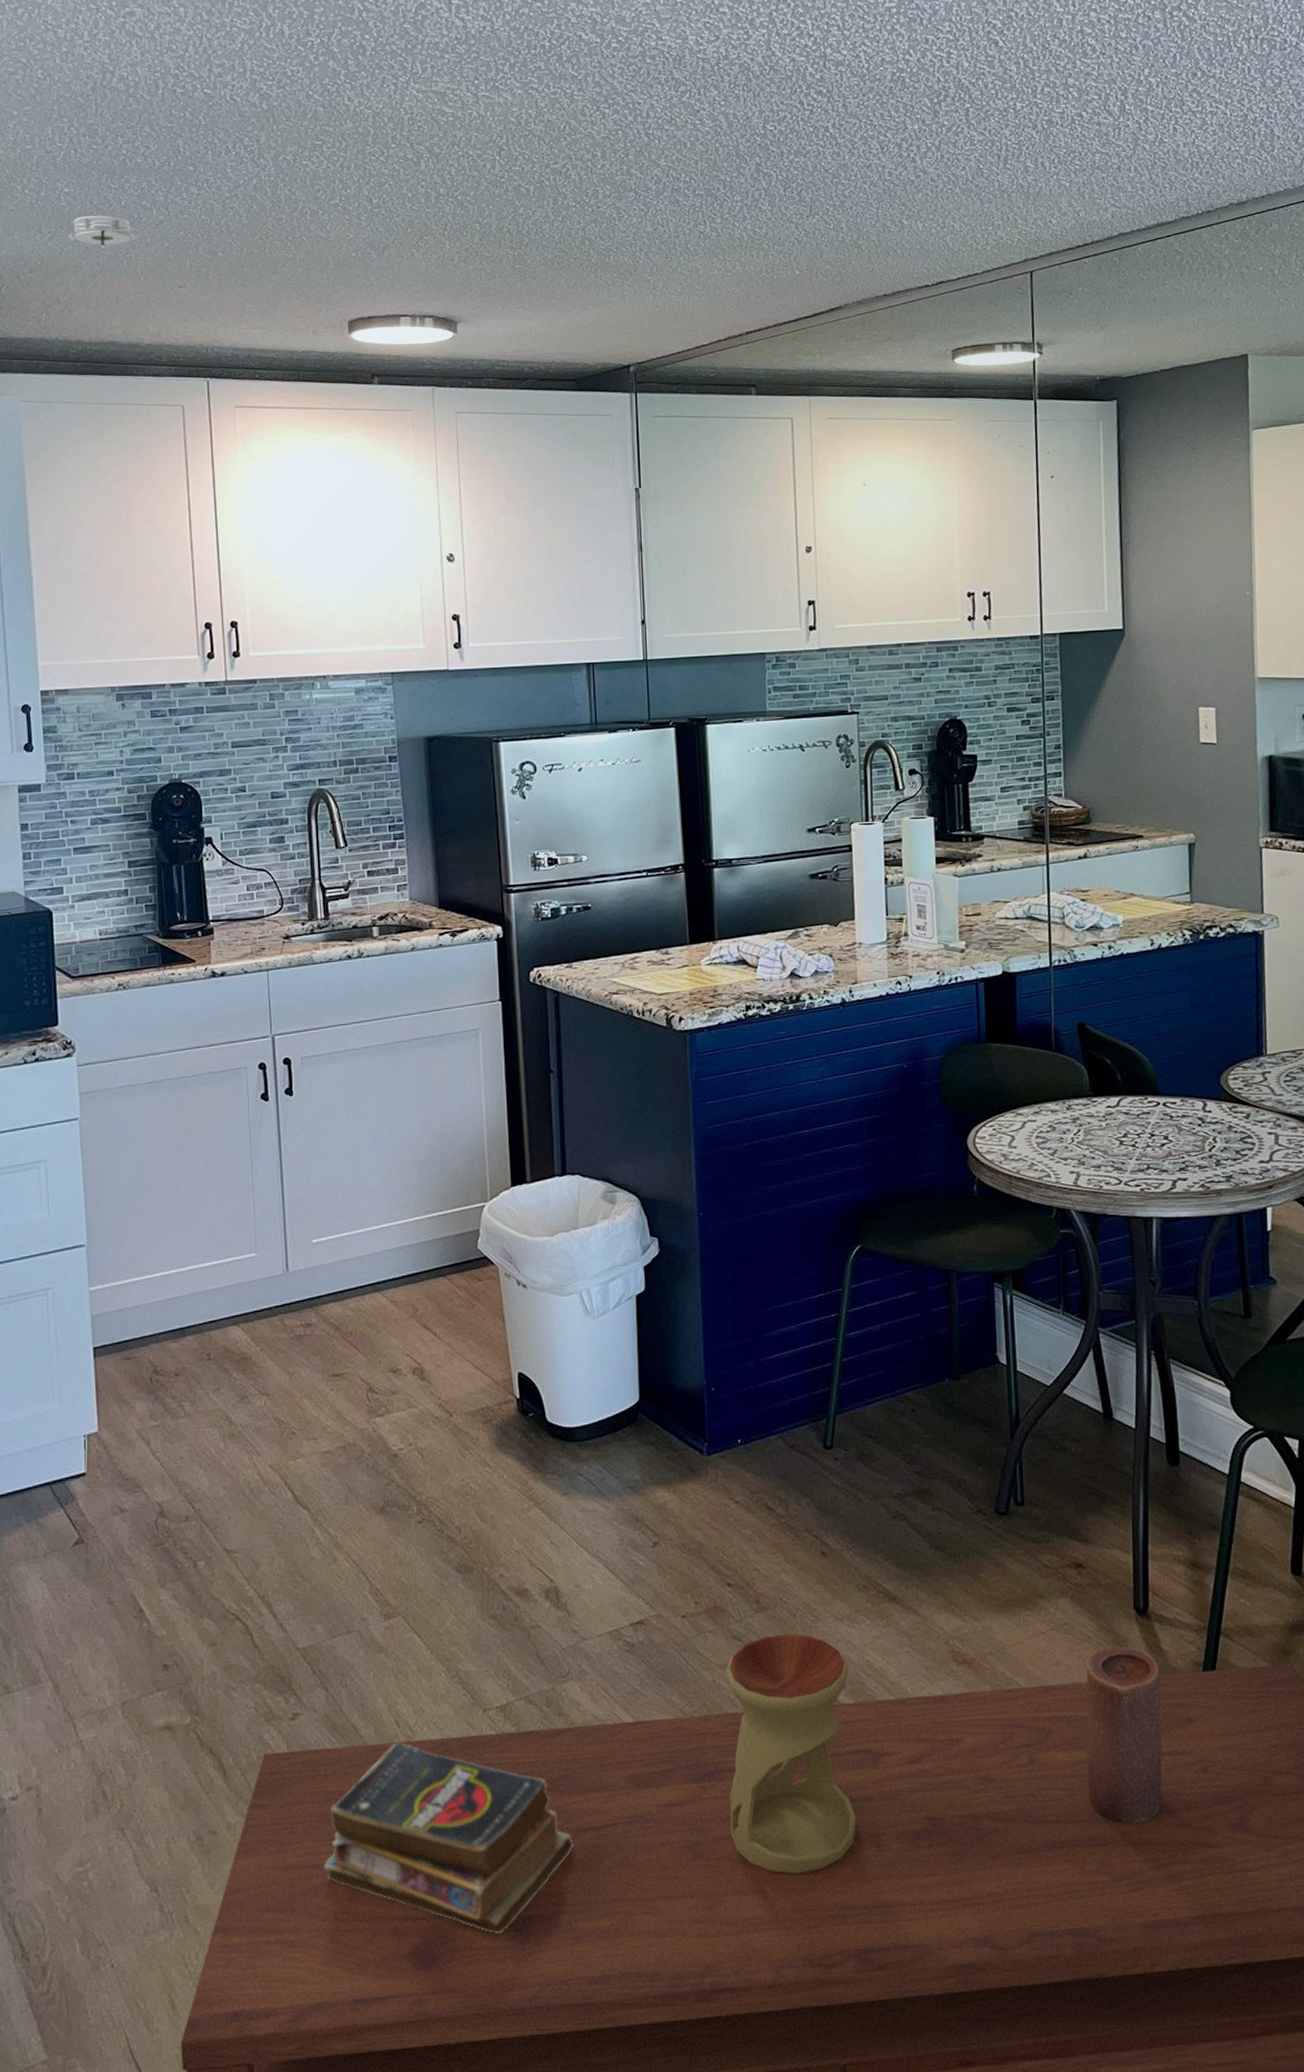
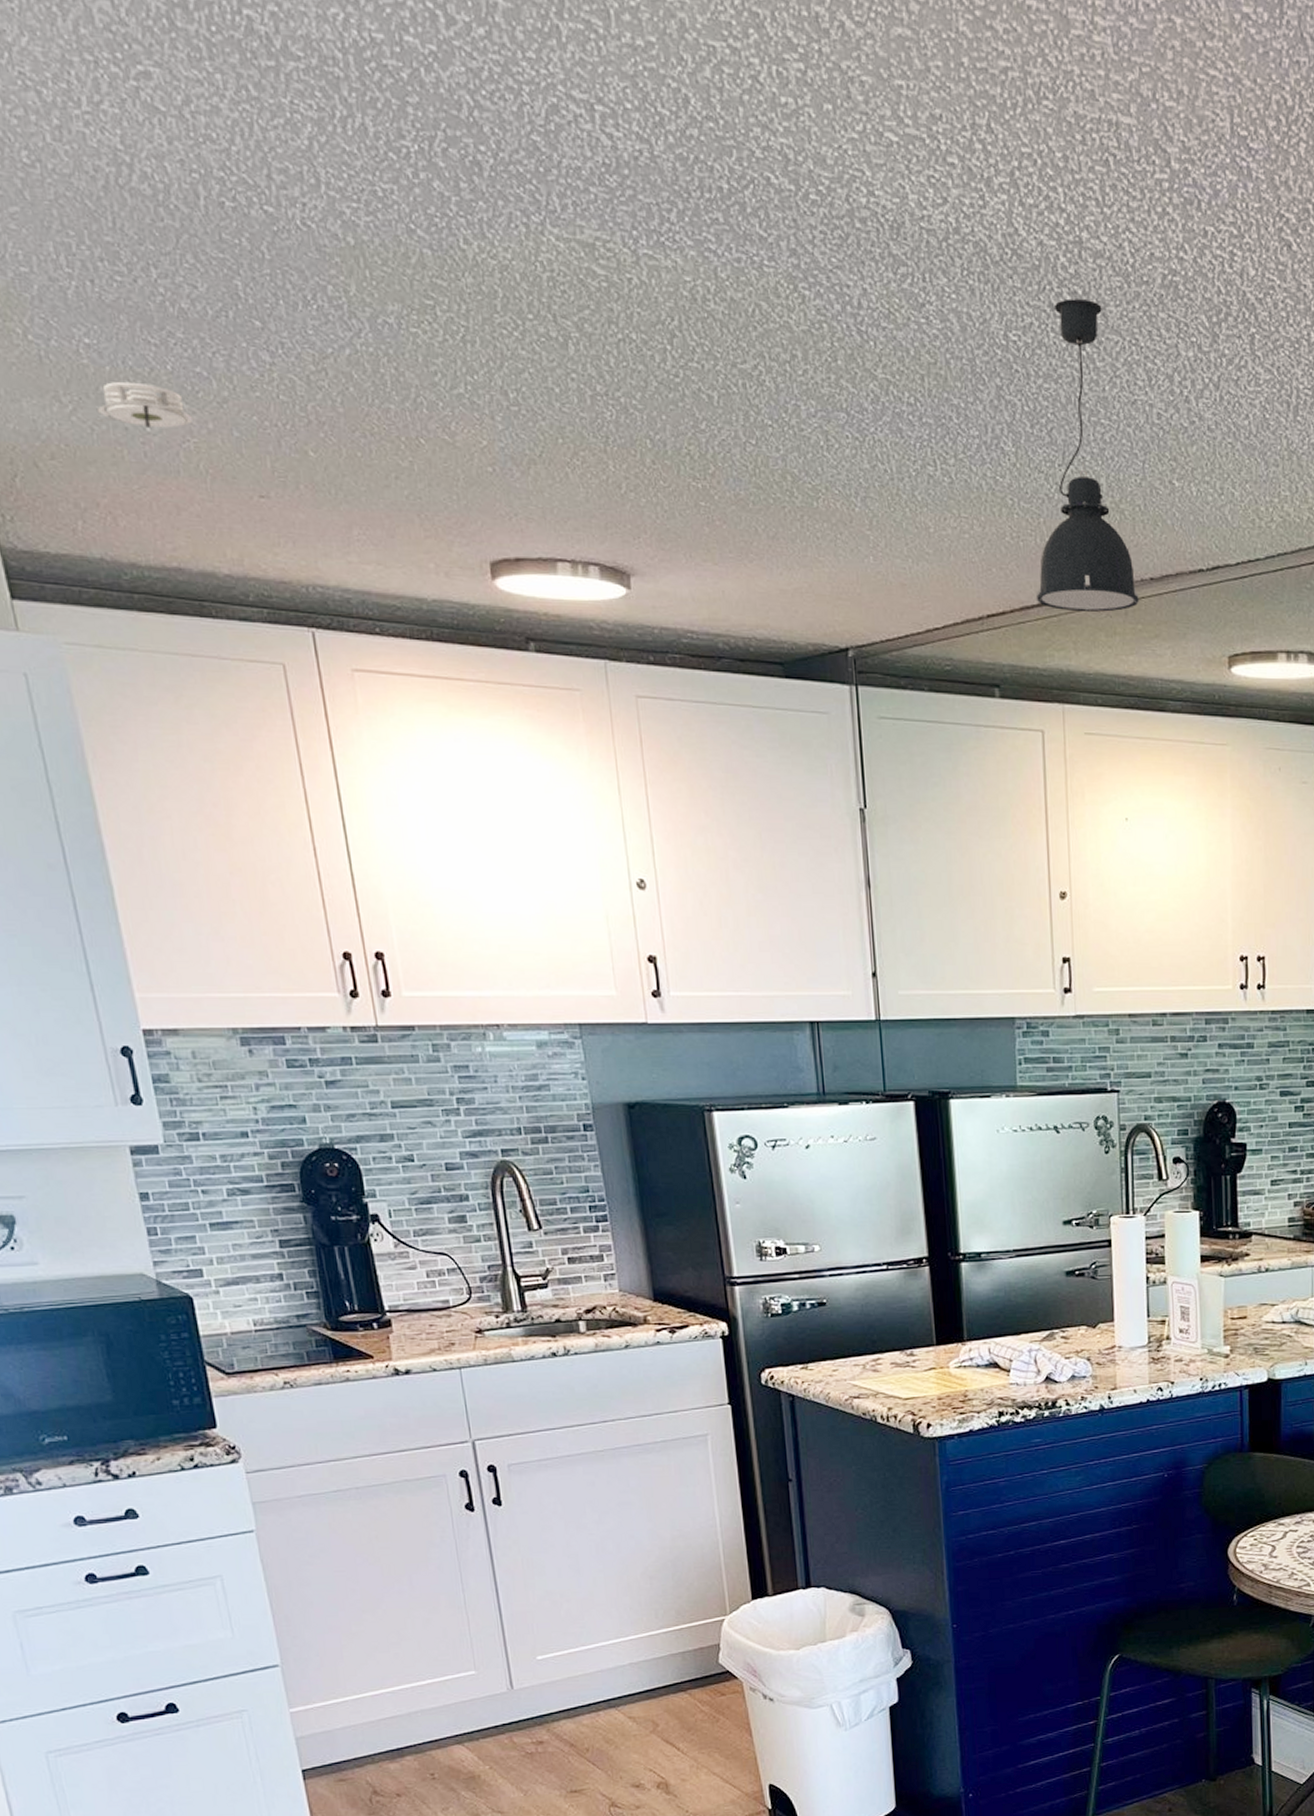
pendant light: none [786,96,875,325] -> present [1035,298,1140,613]

